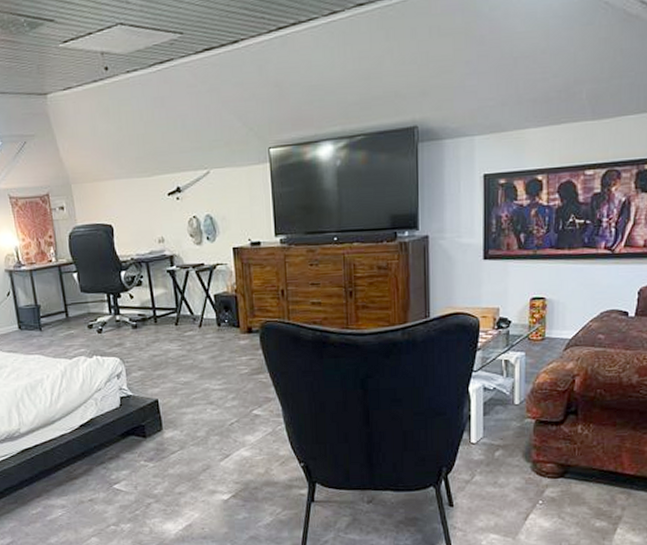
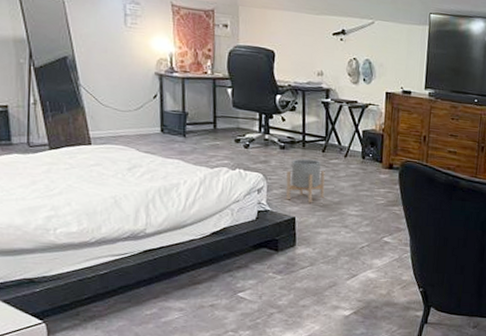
planter: none [143,335,184,382] -> present [286,159,325,203]

